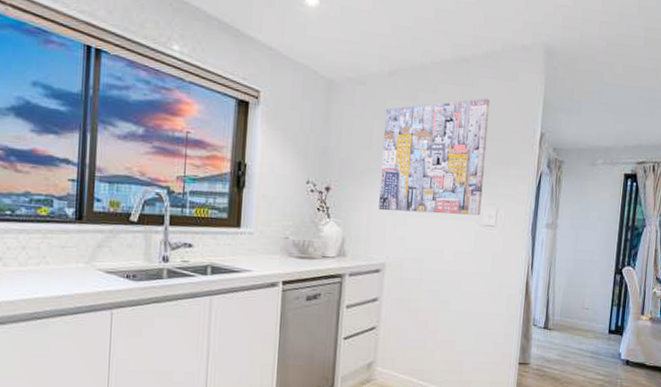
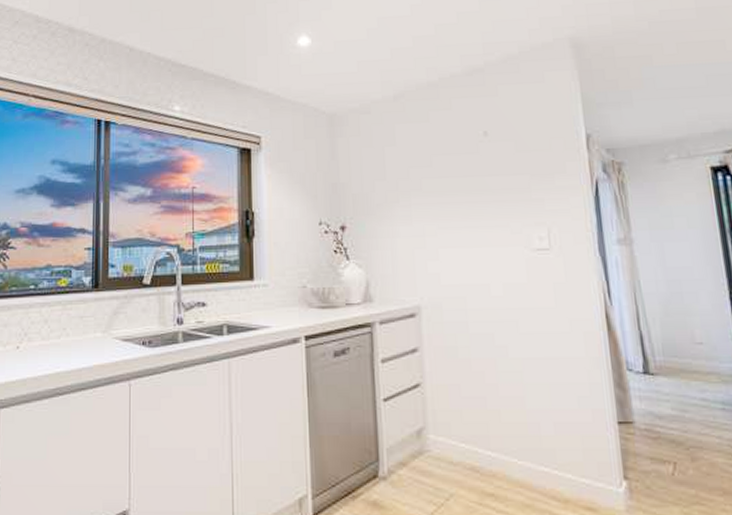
wall art: present [379,98,490,216] -> none [395,106,528,245]

